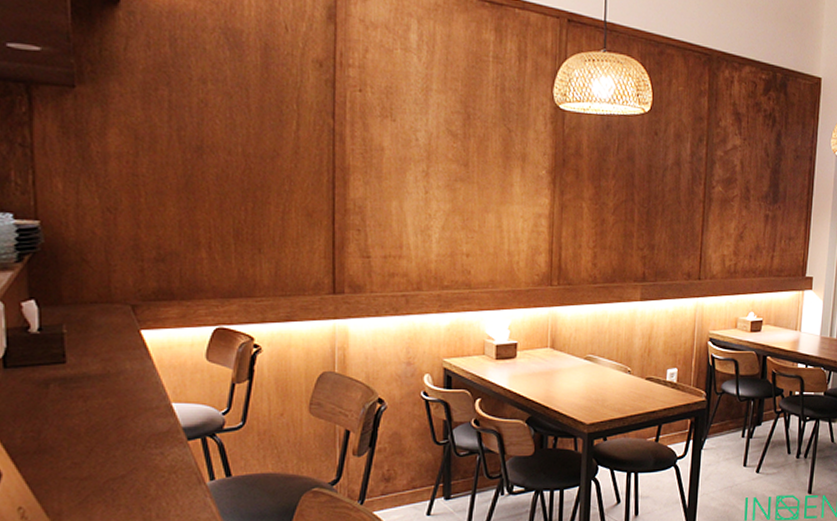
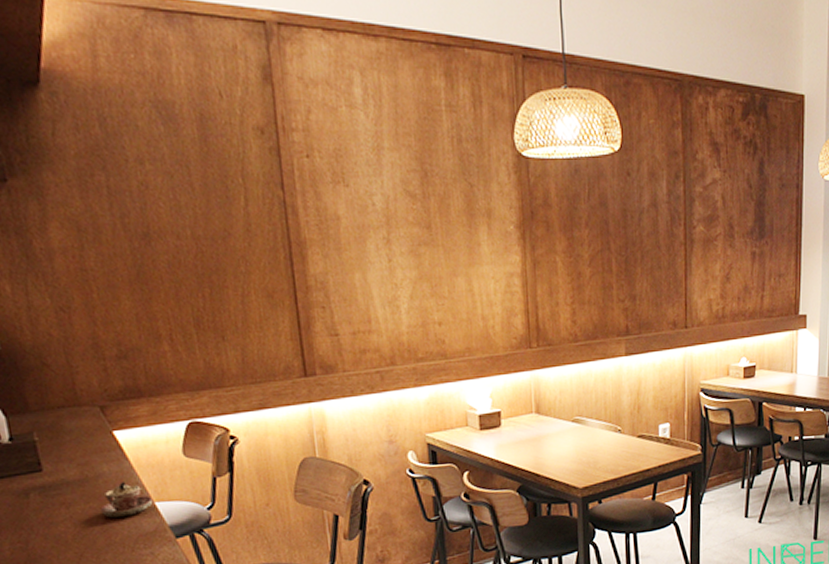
teacup: none [117,380,169,414] -> present [100,481,152,518]

